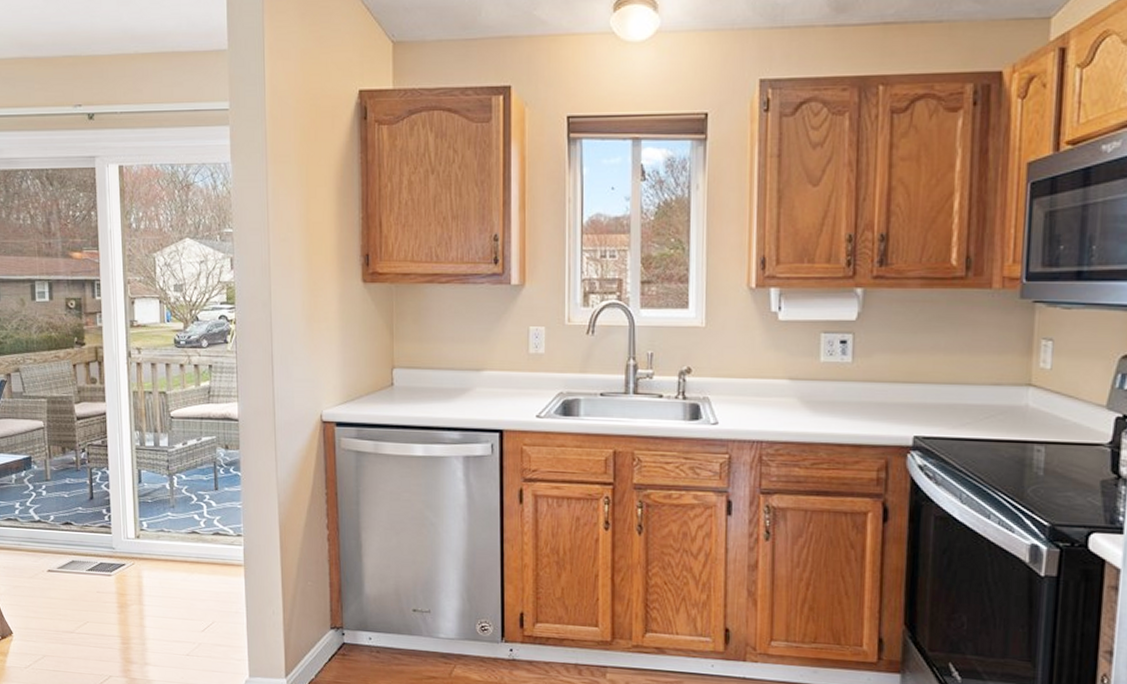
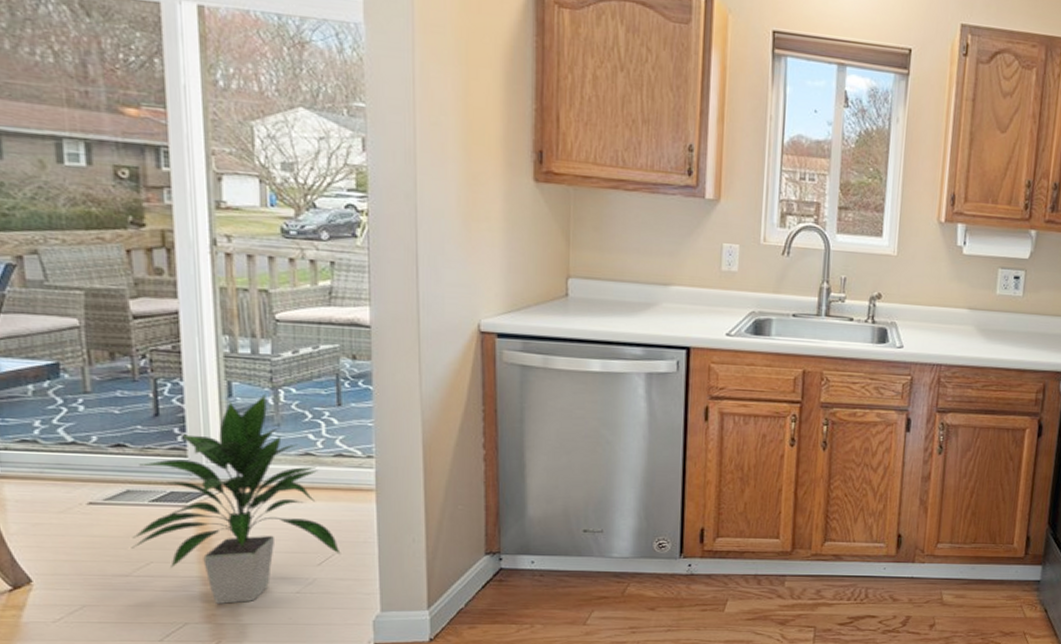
indoor plant: none [74,479,219,662] -> present [131,393,341,604]

